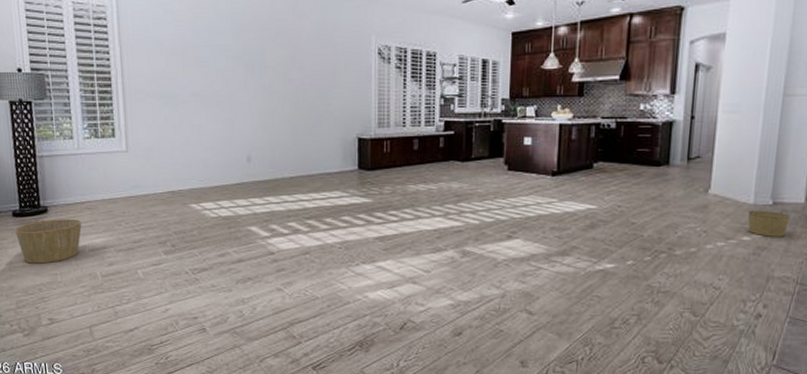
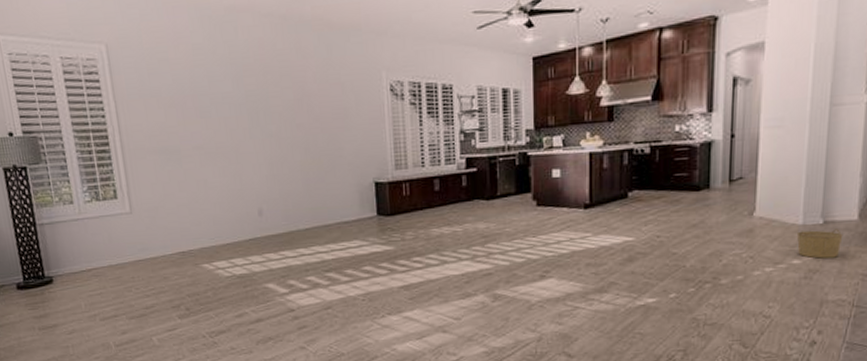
basket: present [14,219,82,264] -> none [20,288,90,338]

